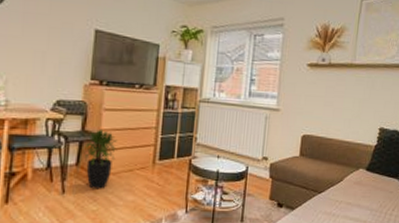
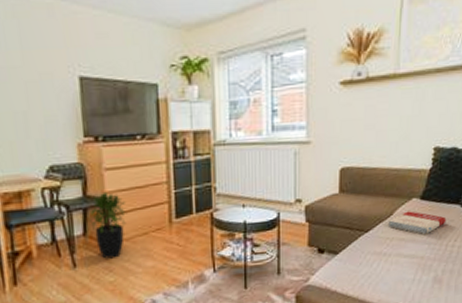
book: none [339,179,387,202] -> present [389,211,447,235]

